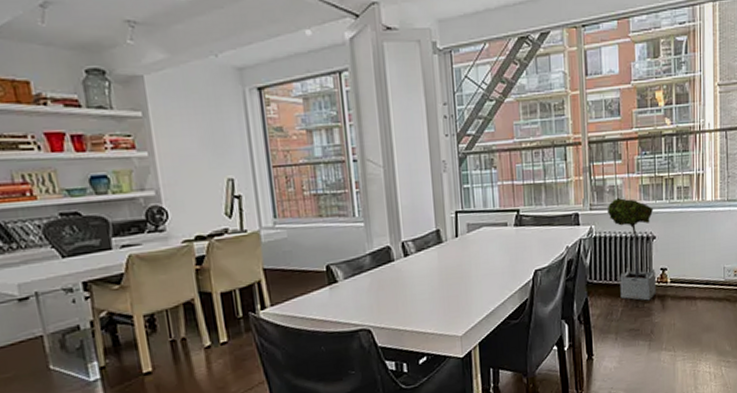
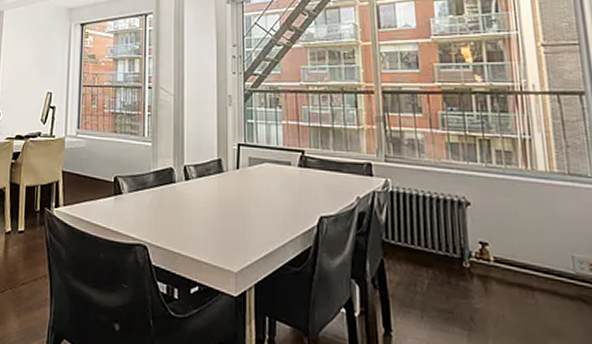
potted tree: present [607,197,656,301] -> none [405,152,475,279]

